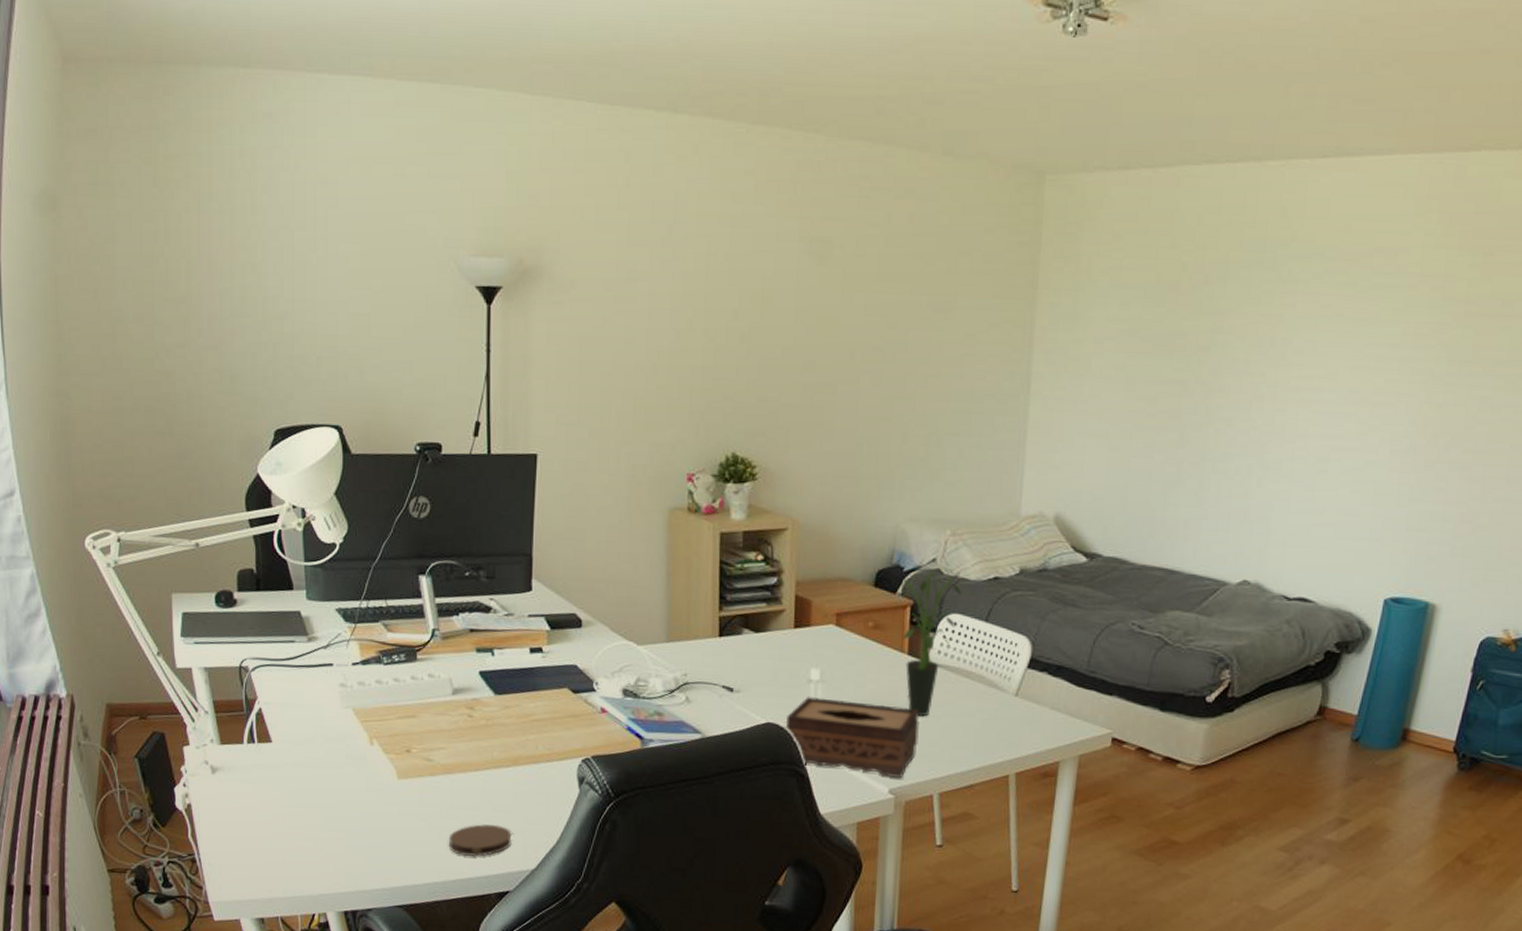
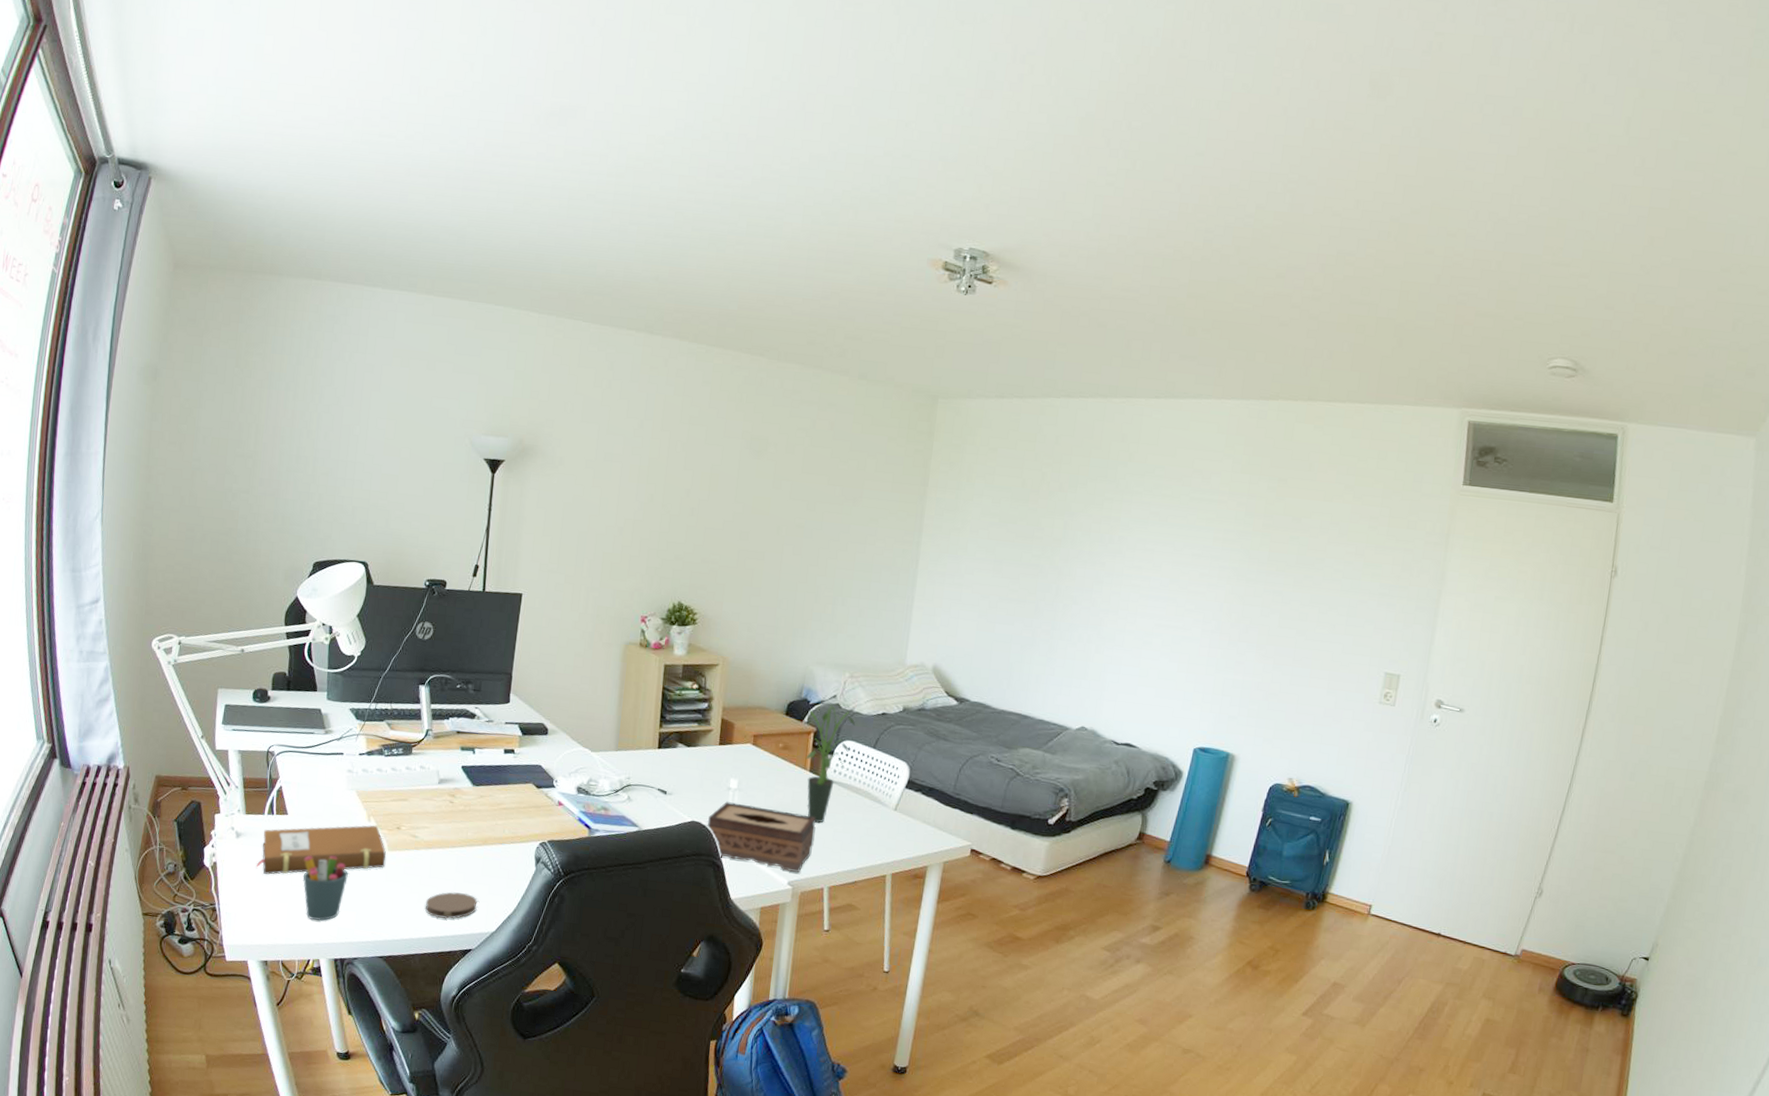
notebook: none [240,748,396,815] -> present [256,824,386,875]
pen holder: none [297,788,352,867] -> present [303,855,348,921]

